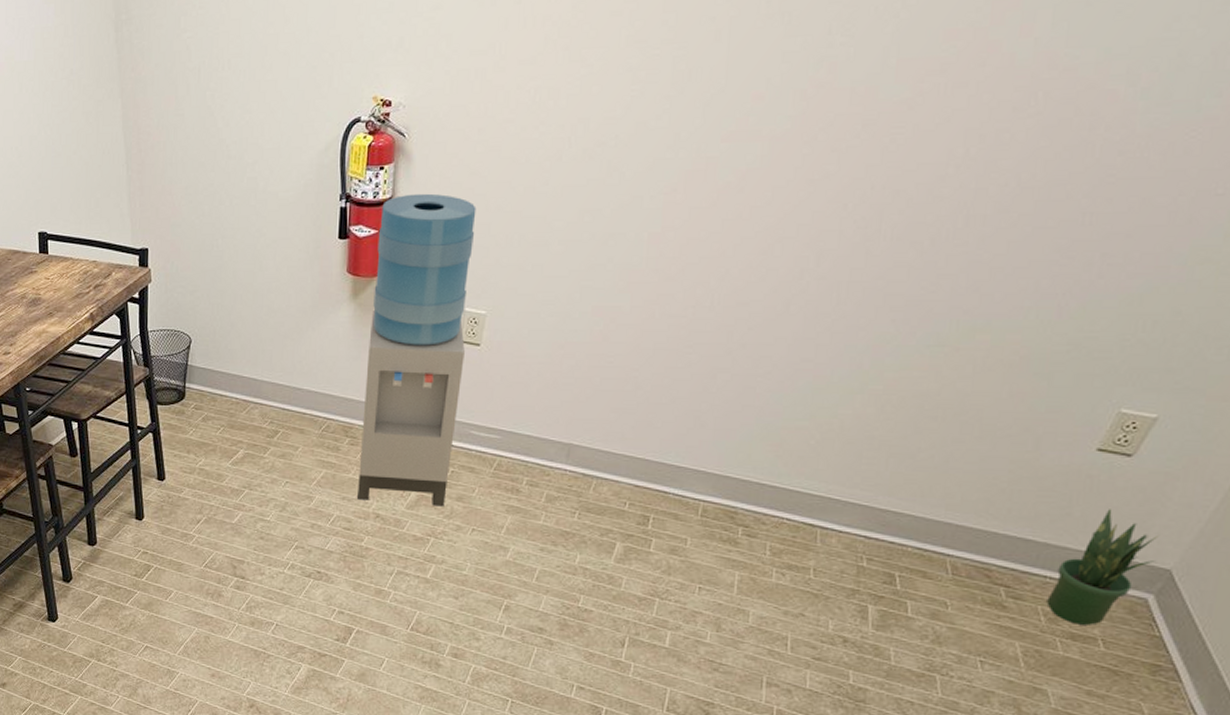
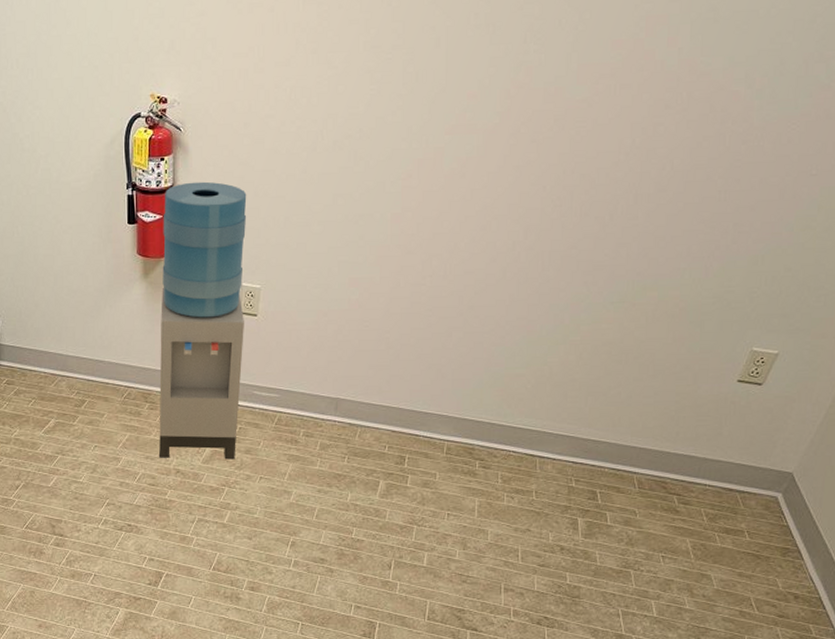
planter: present [1046,509,1160,625] -> none [707,428,784,521]

